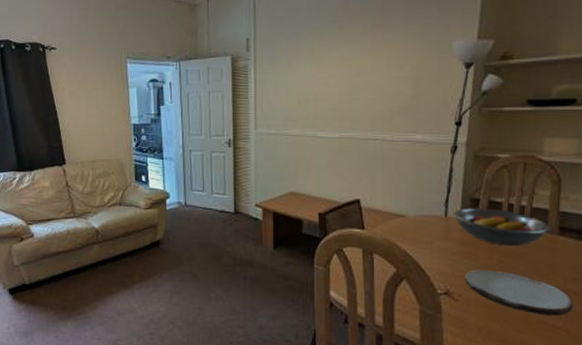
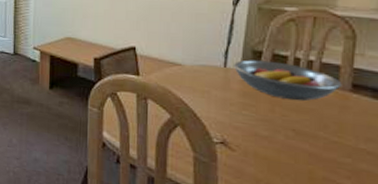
plate: present [465,269,574,317] -> none [243,121,366,176]

